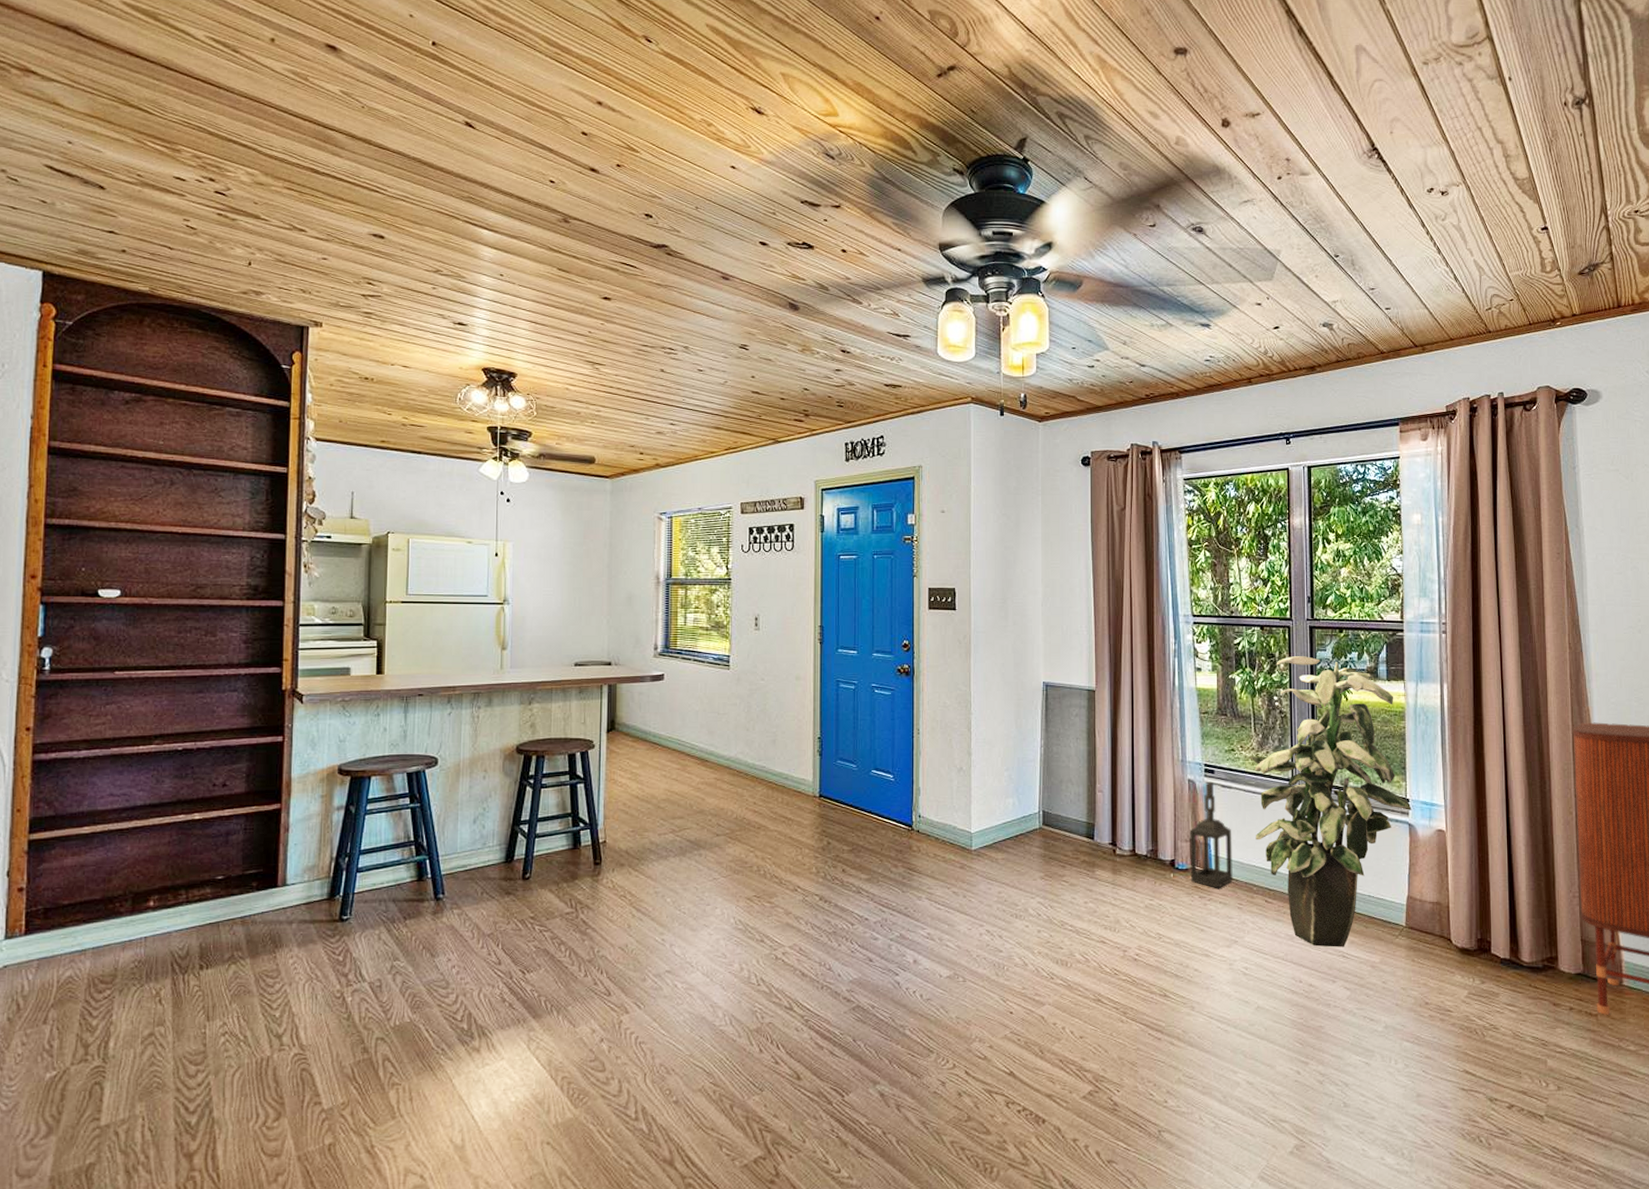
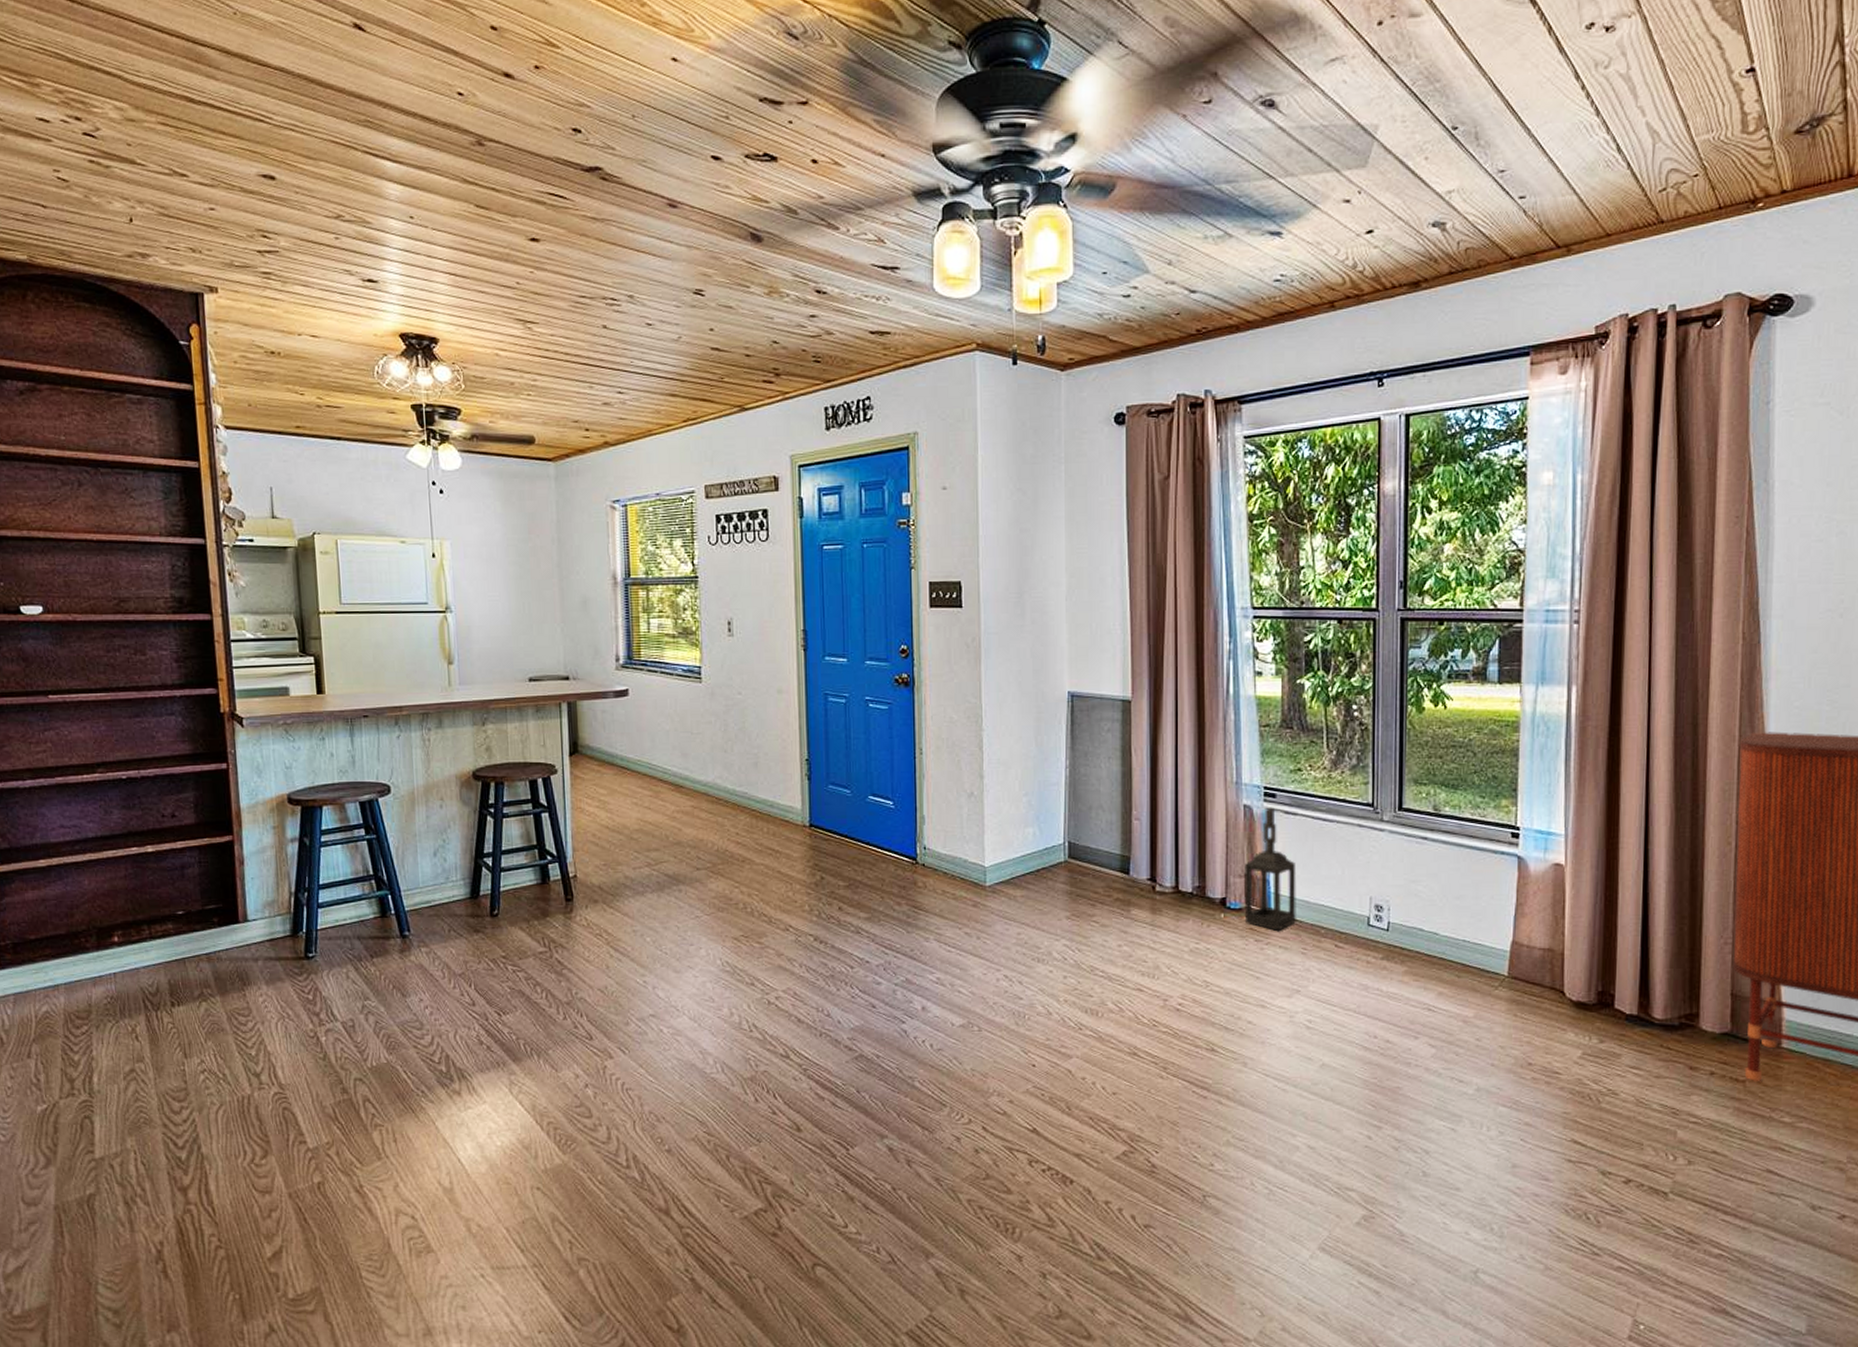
indoor plant: present [1248,656,1412,947] -> none [1319,655,1523,999]

